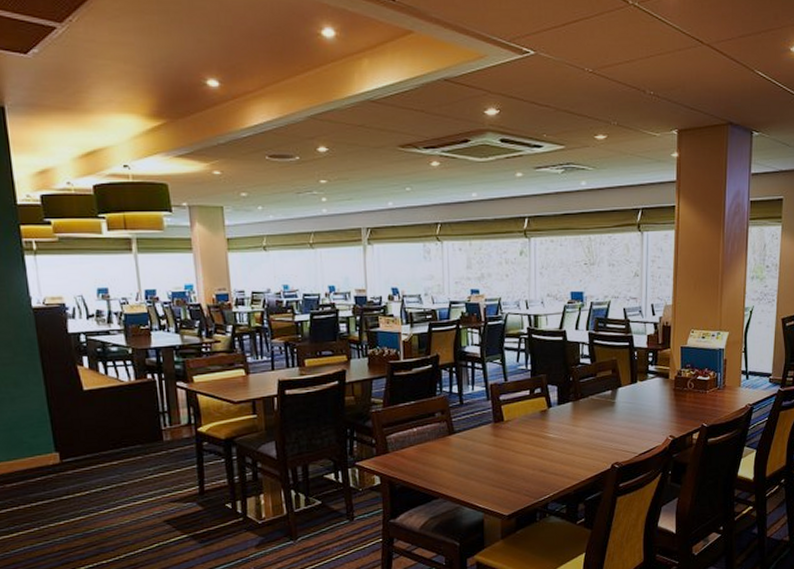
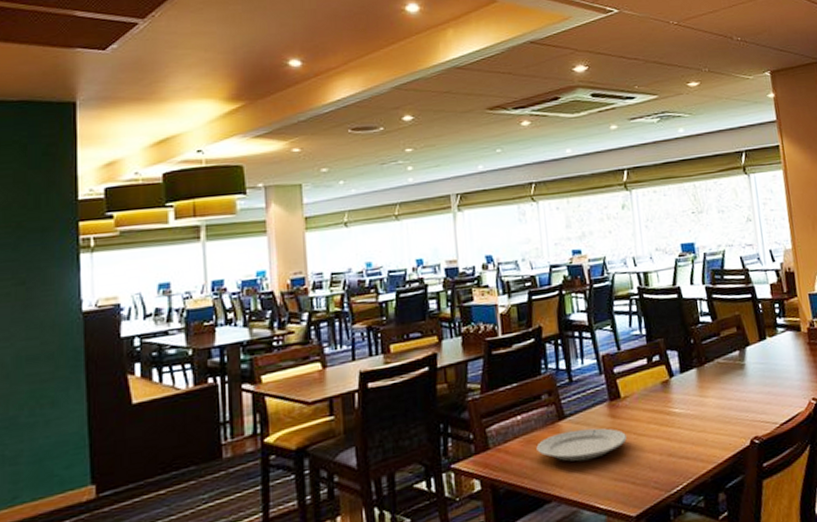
plate: none [428,443,506,469] -> present [536,428,627,462]

